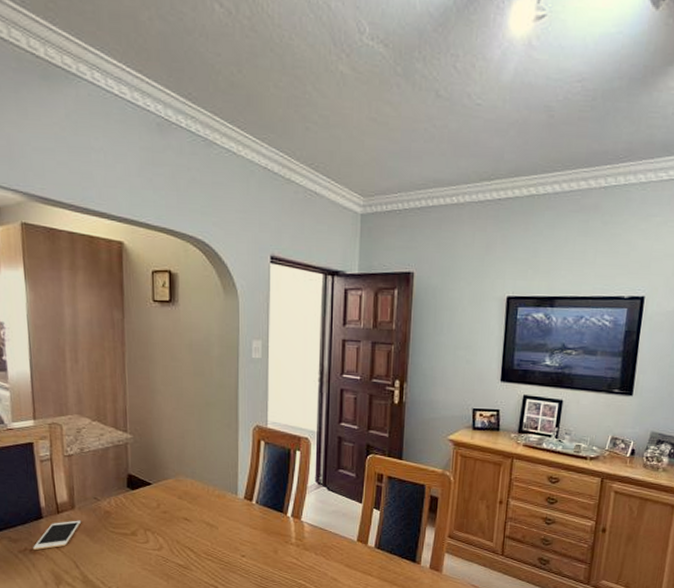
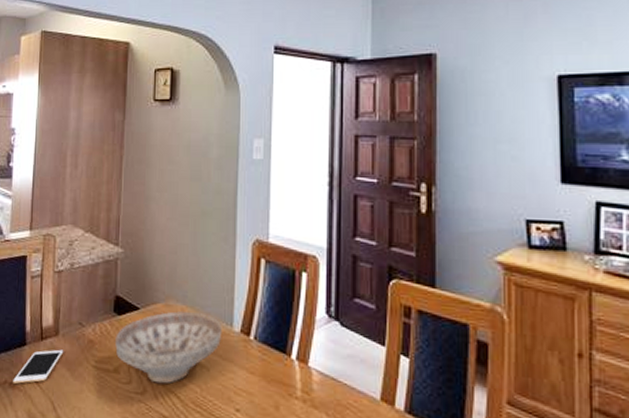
decorative bowl: none [131,485,228,541] -> present [115,311,223,384]

